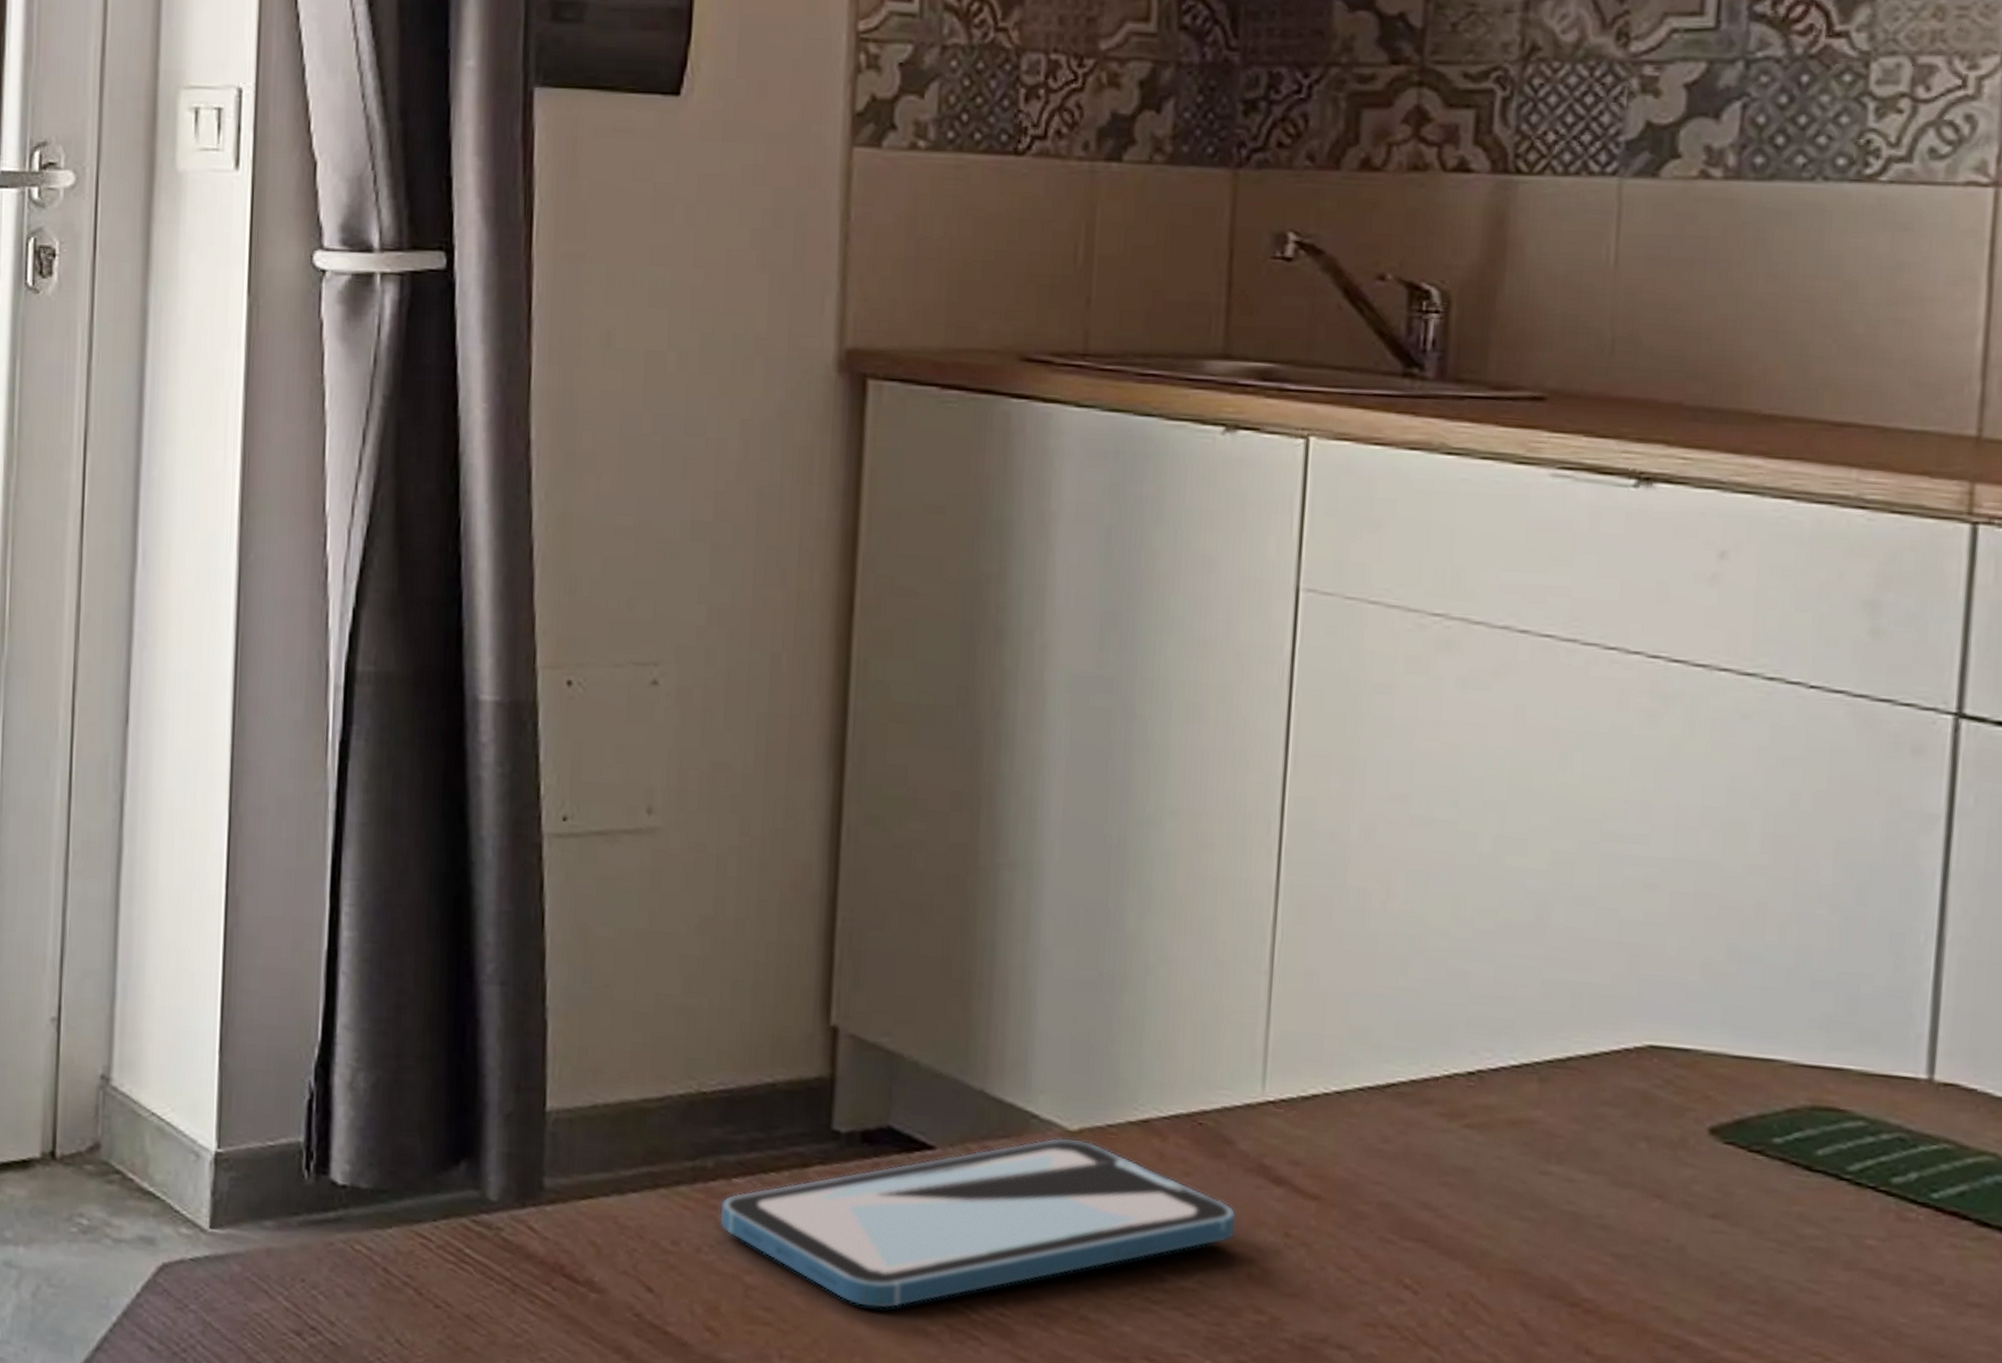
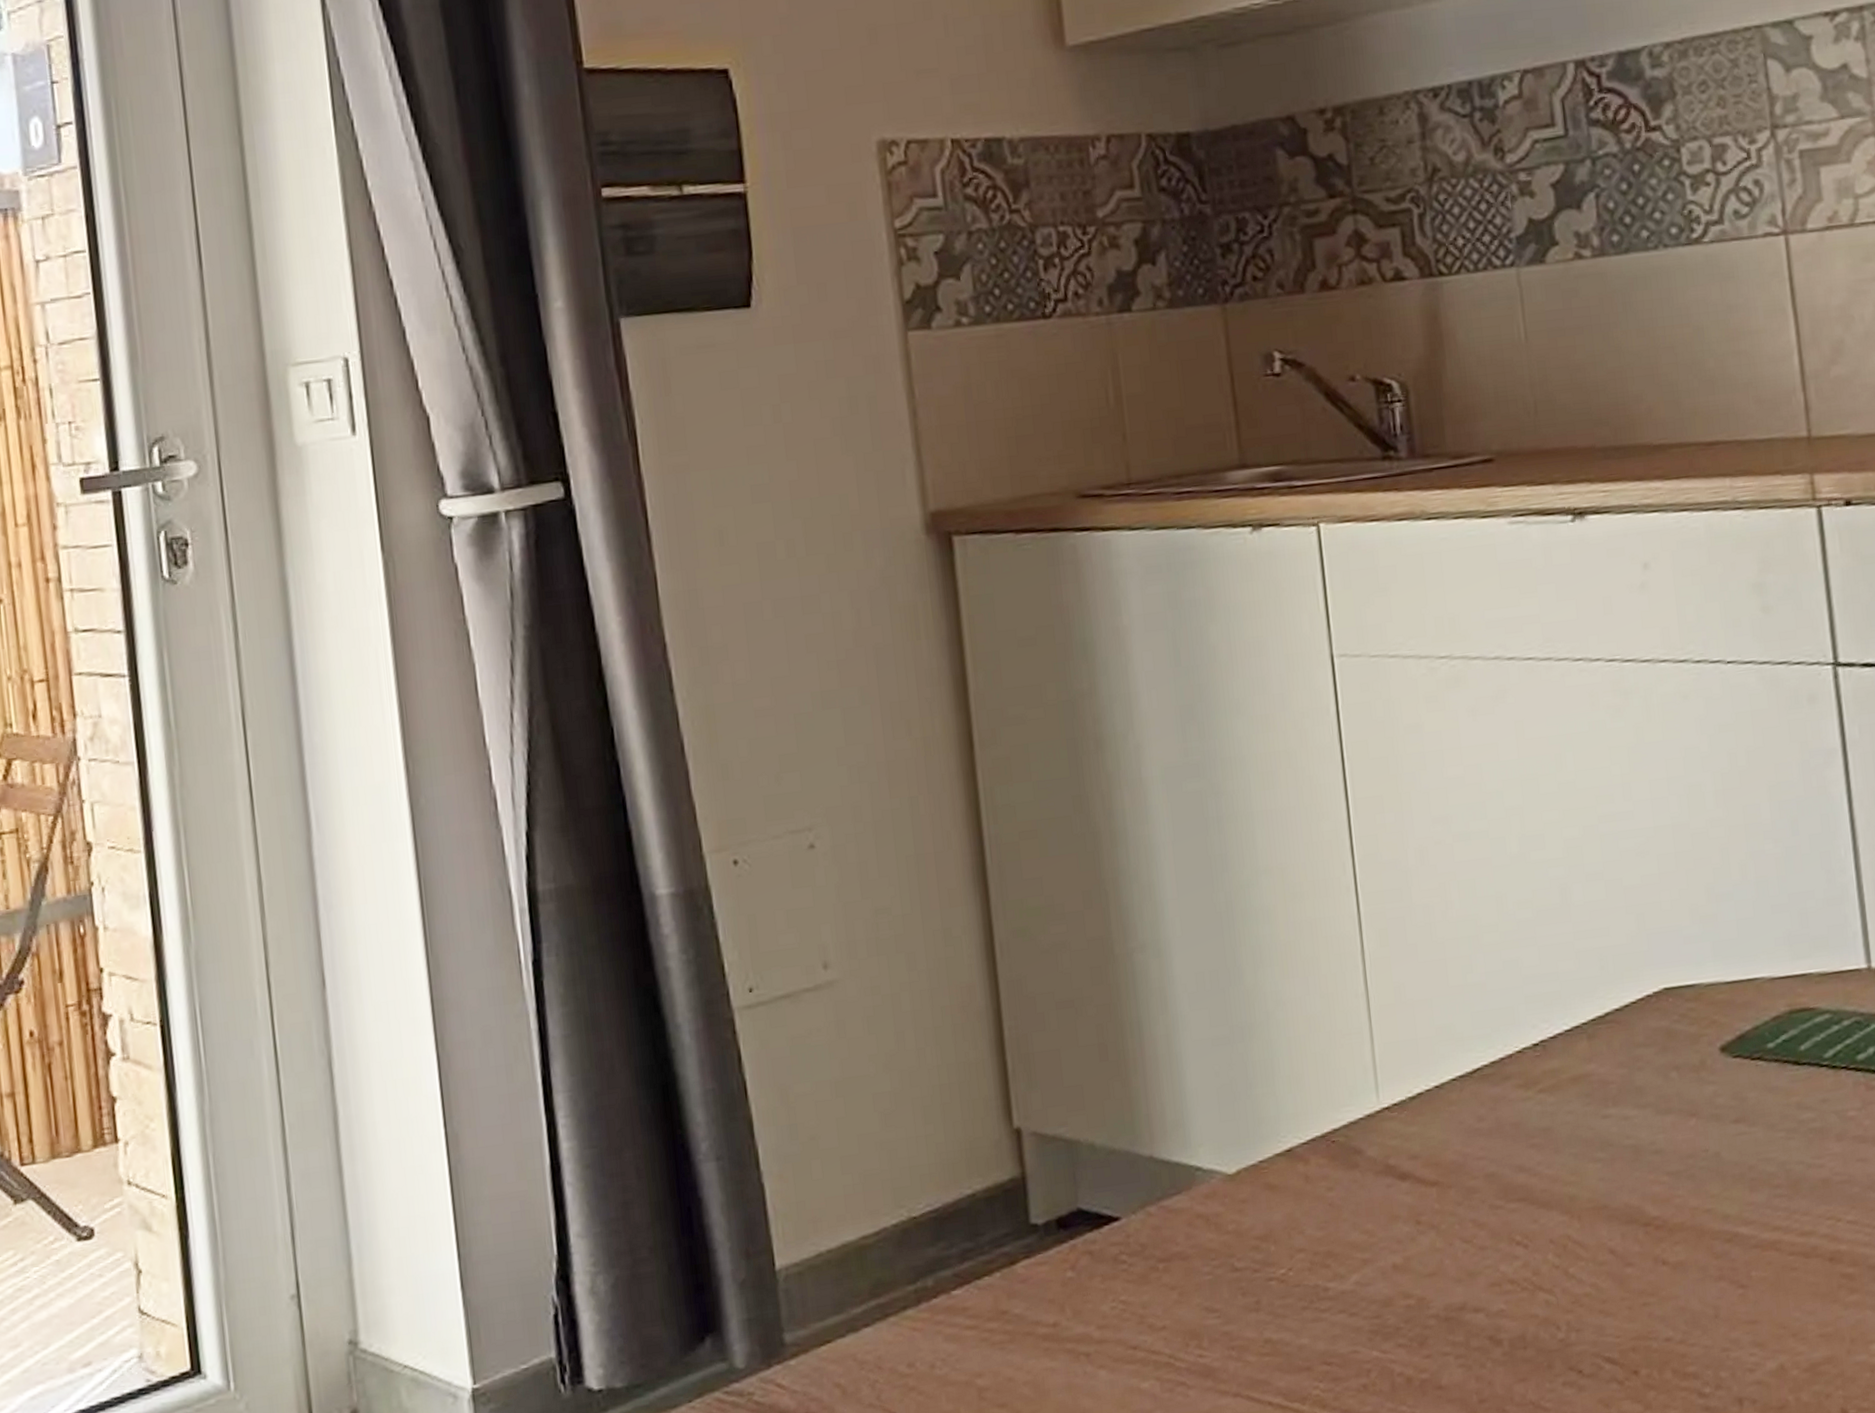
smartphone: present [720,1137,1237,1309] -> none [945,1179,1378,1381]

